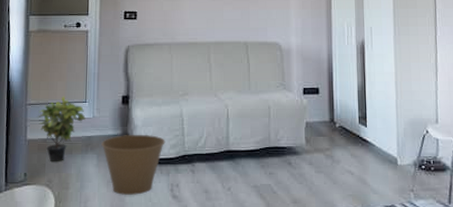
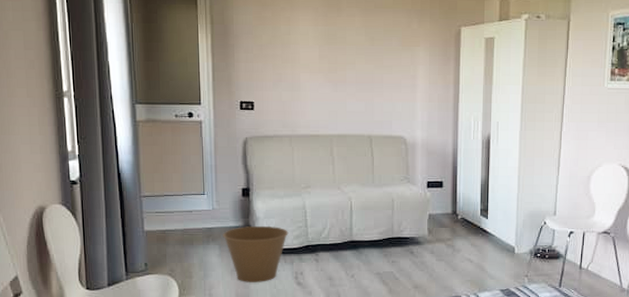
potted plant: present [38,96,86,161] -> none [154,188,205,252]

